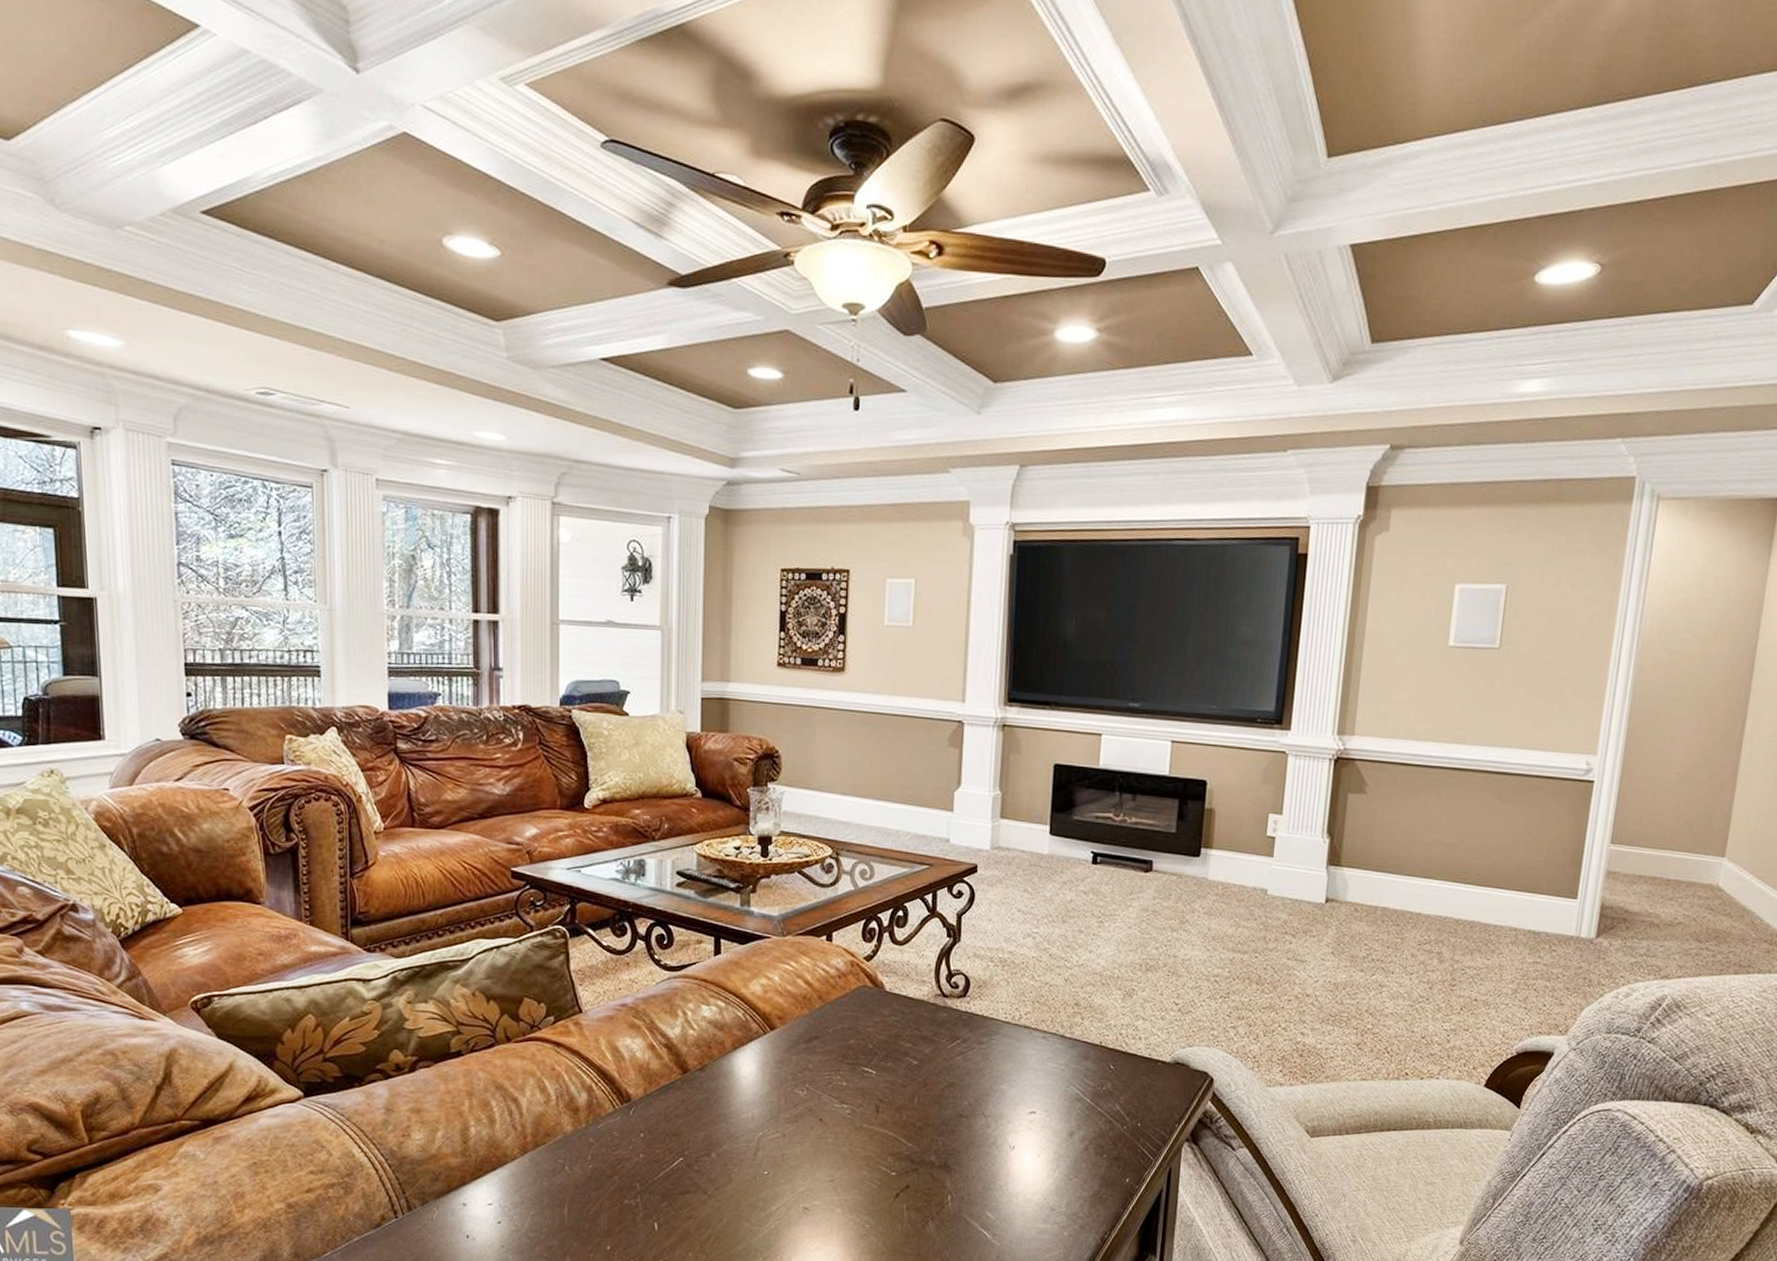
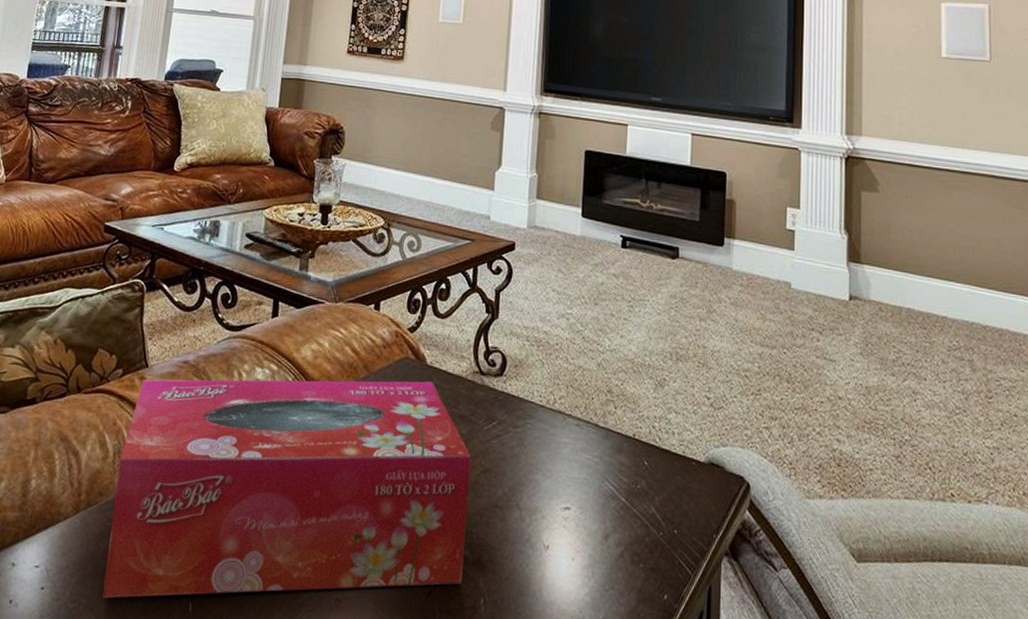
tissue box: none [564,1007,935,1226] -> present [102,379,471,598]

